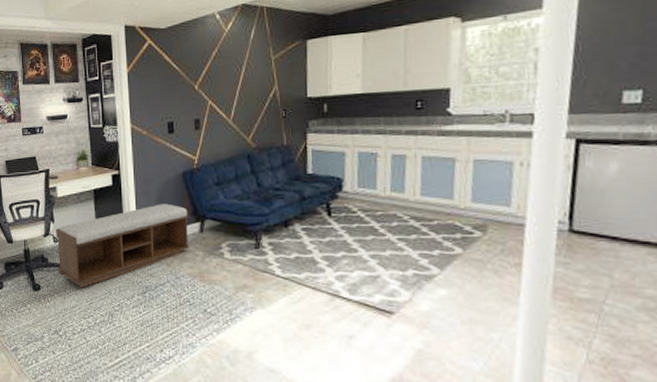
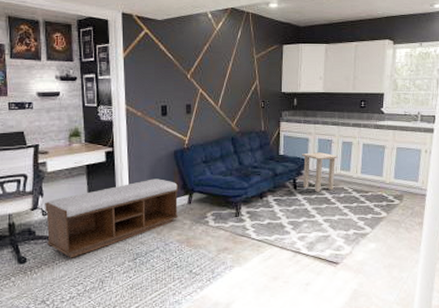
side table: none [335,169,388,220] -> present [301,152,339,192]

